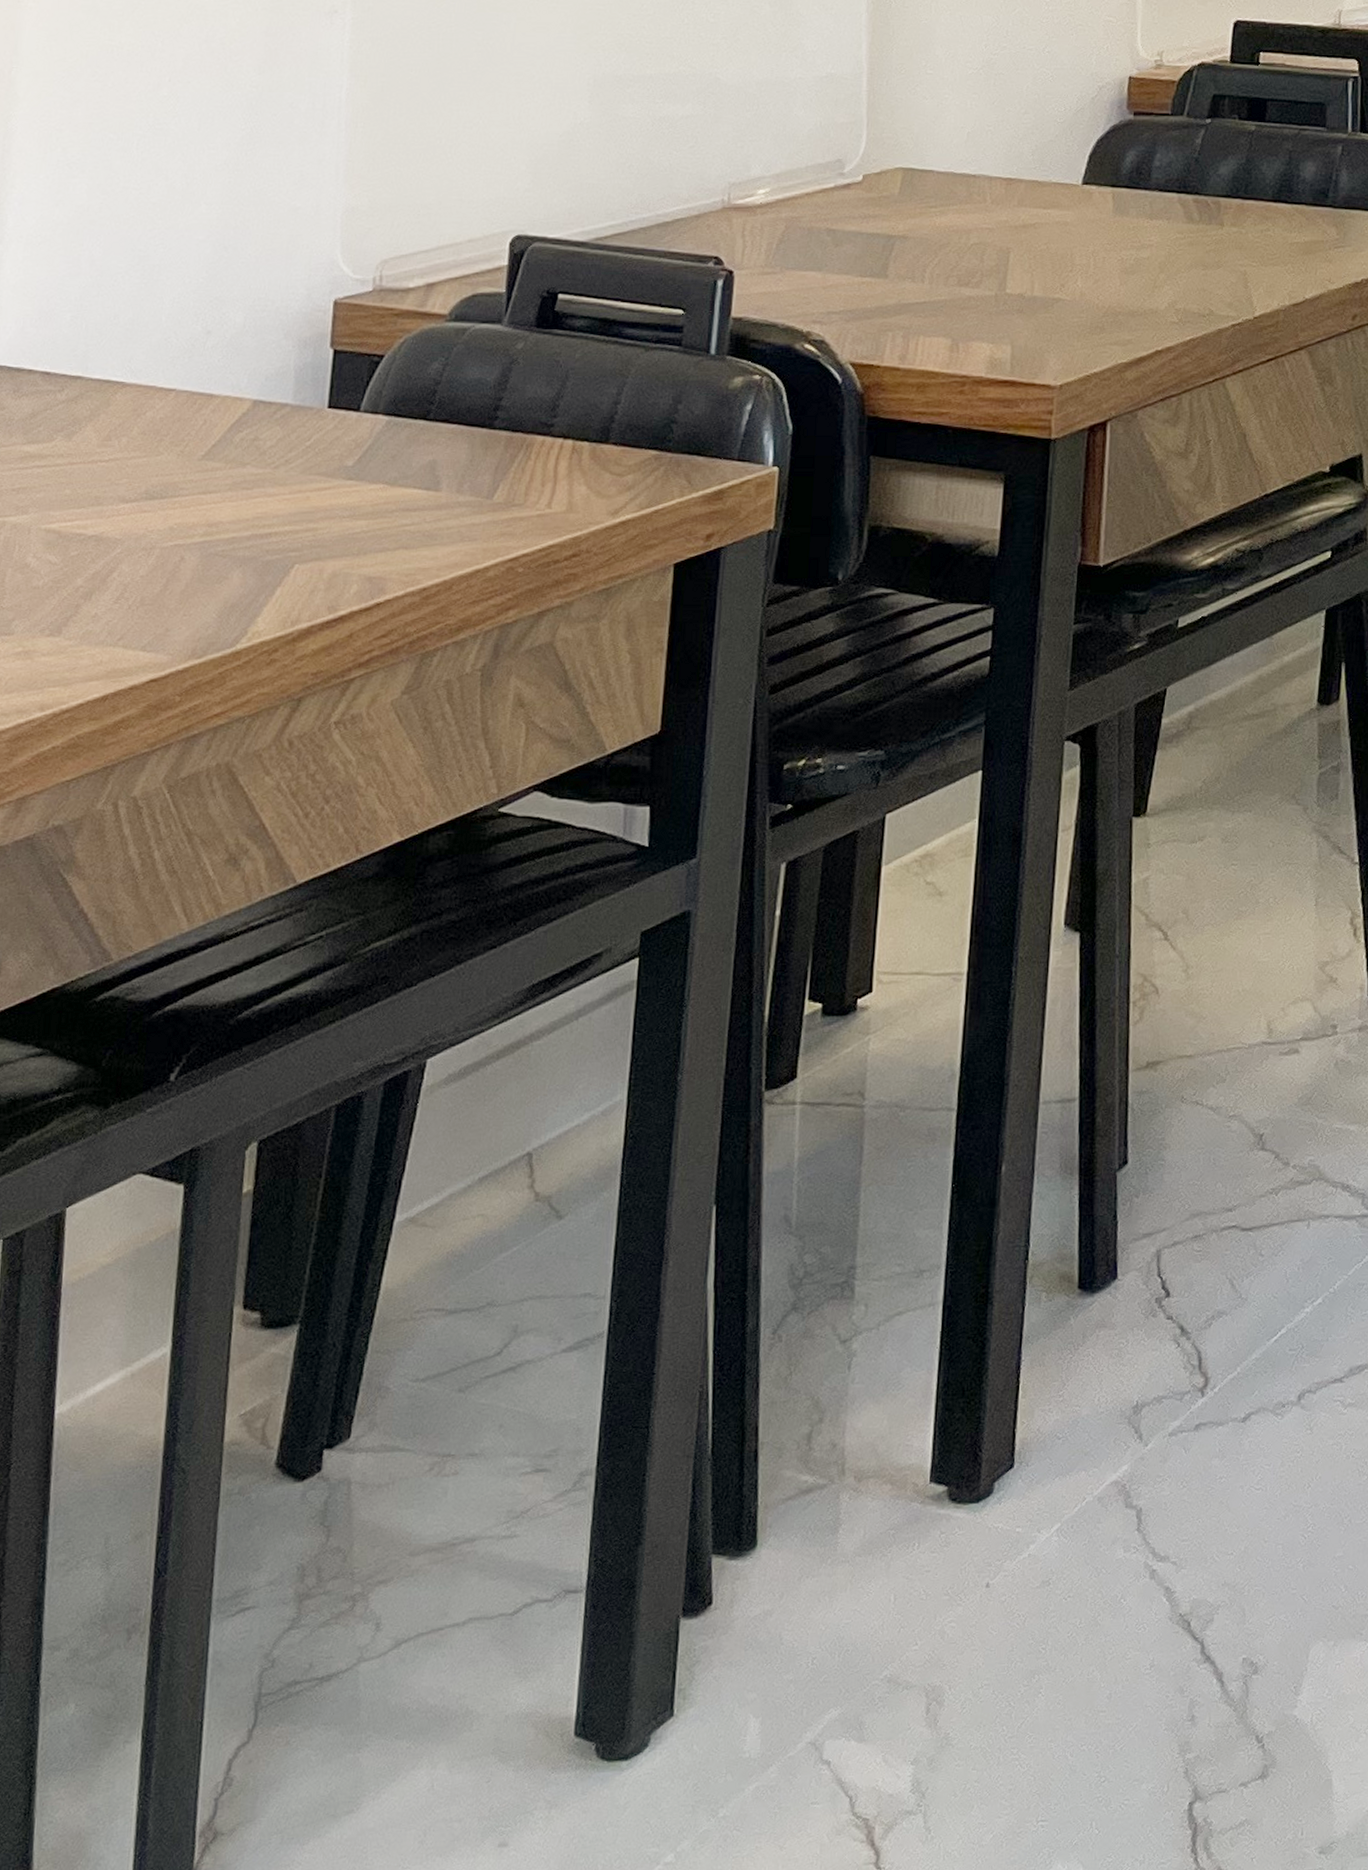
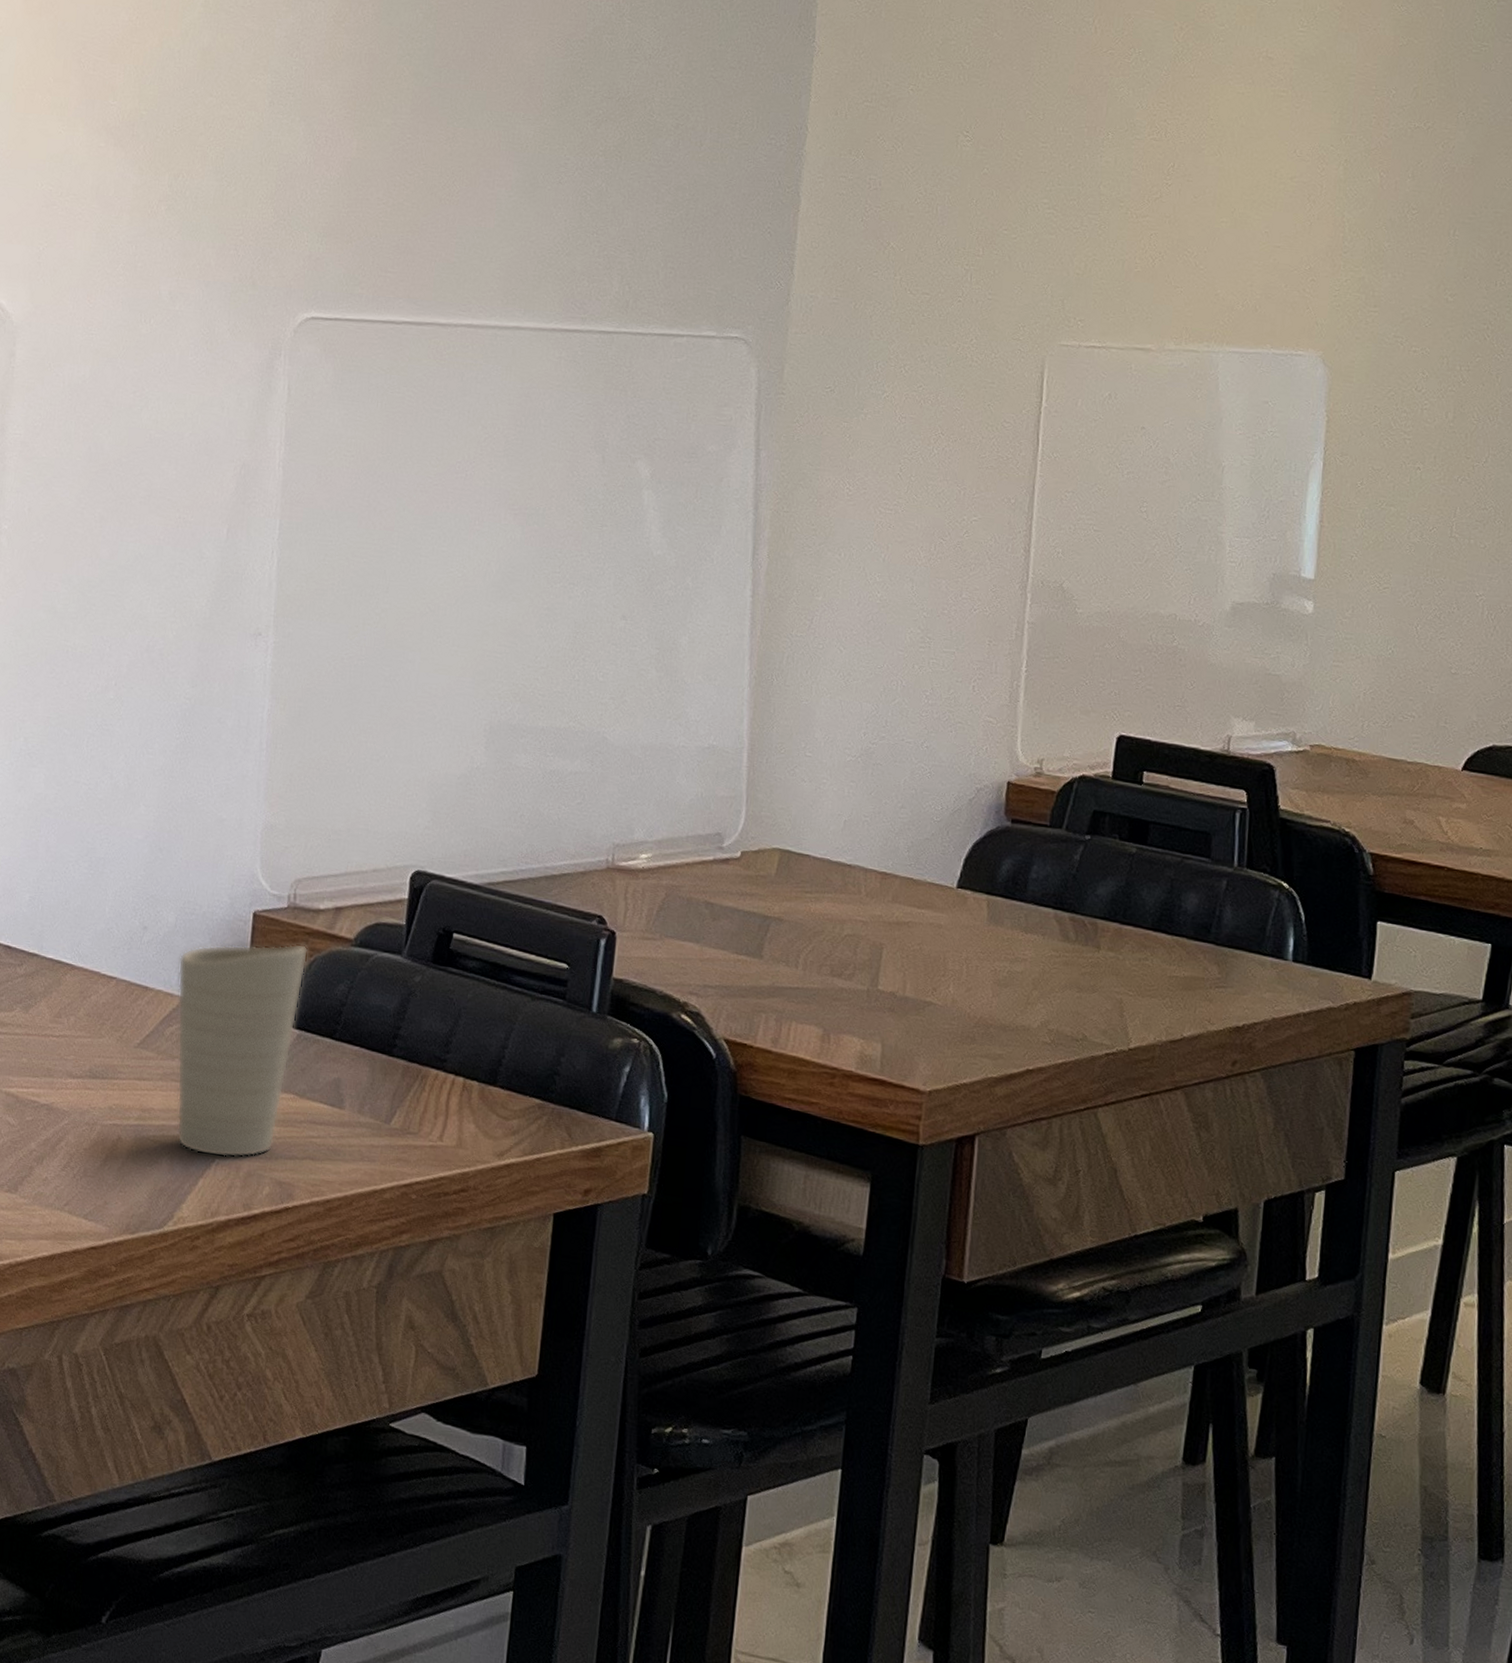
cup: none [248,326,397,562] -> present [177,943,309,1158]

